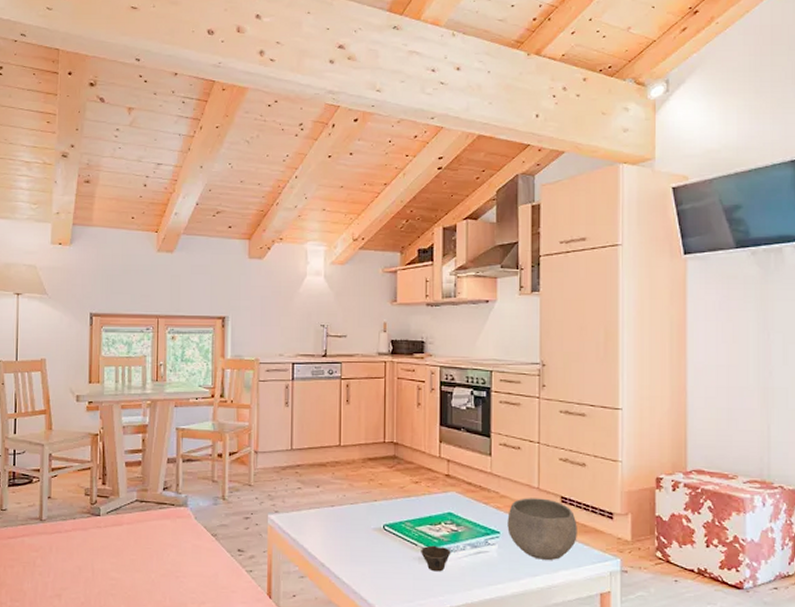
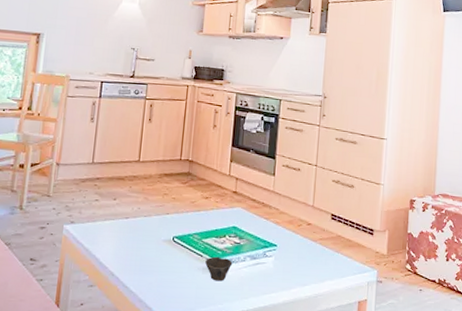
bowl: present [507,498,577,560] -> none [284,214,344,271]

